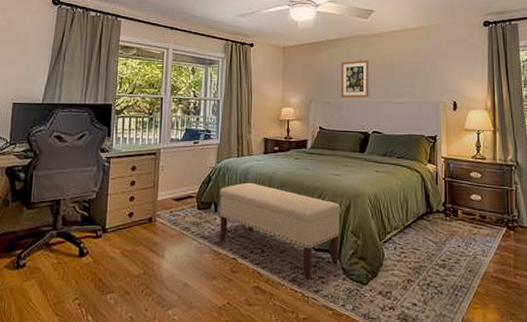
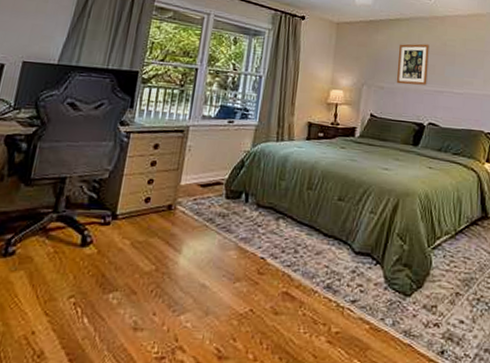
bench: present [219,182,341,280] -> none [248,171,388,288]

